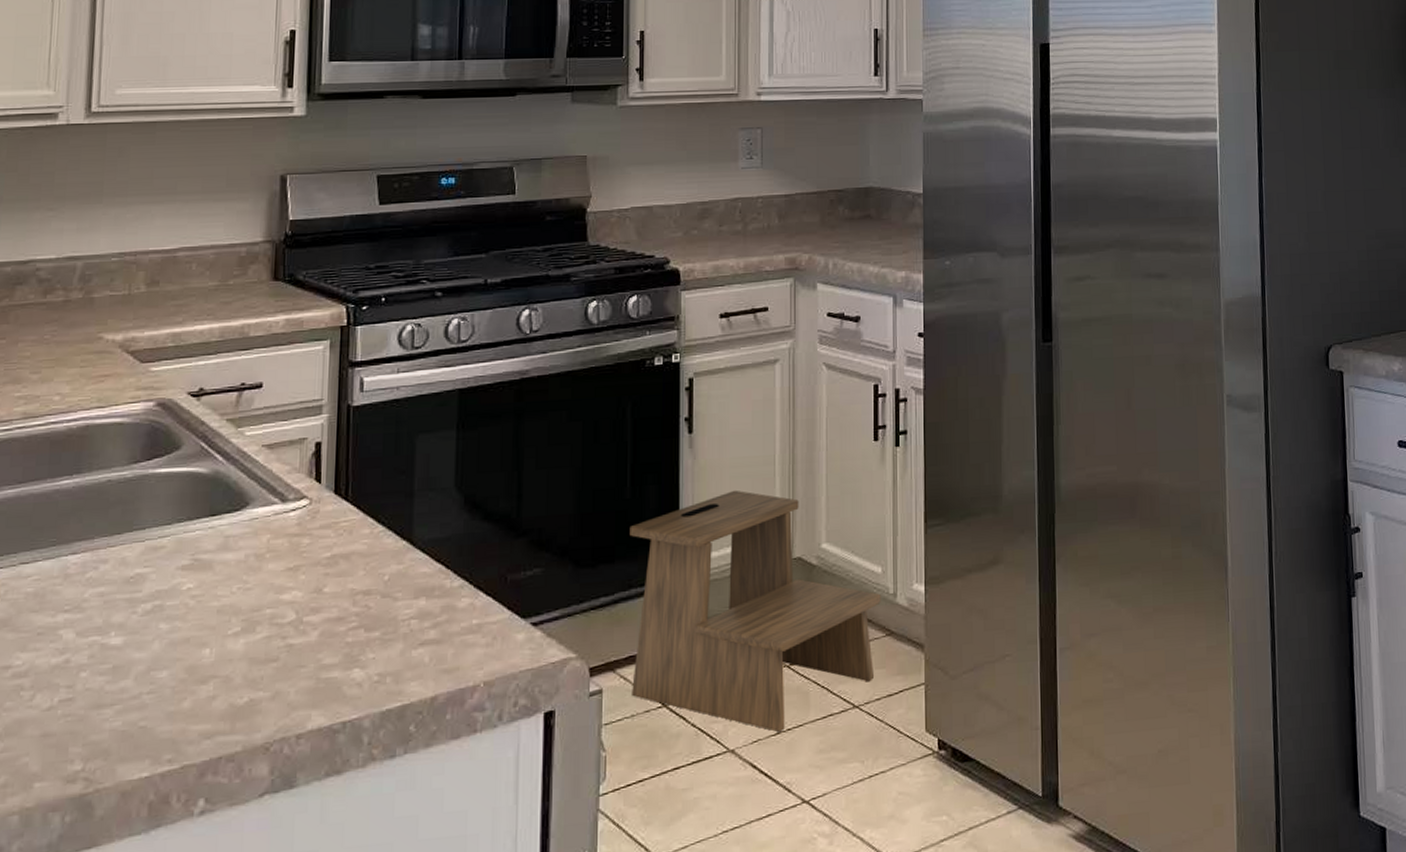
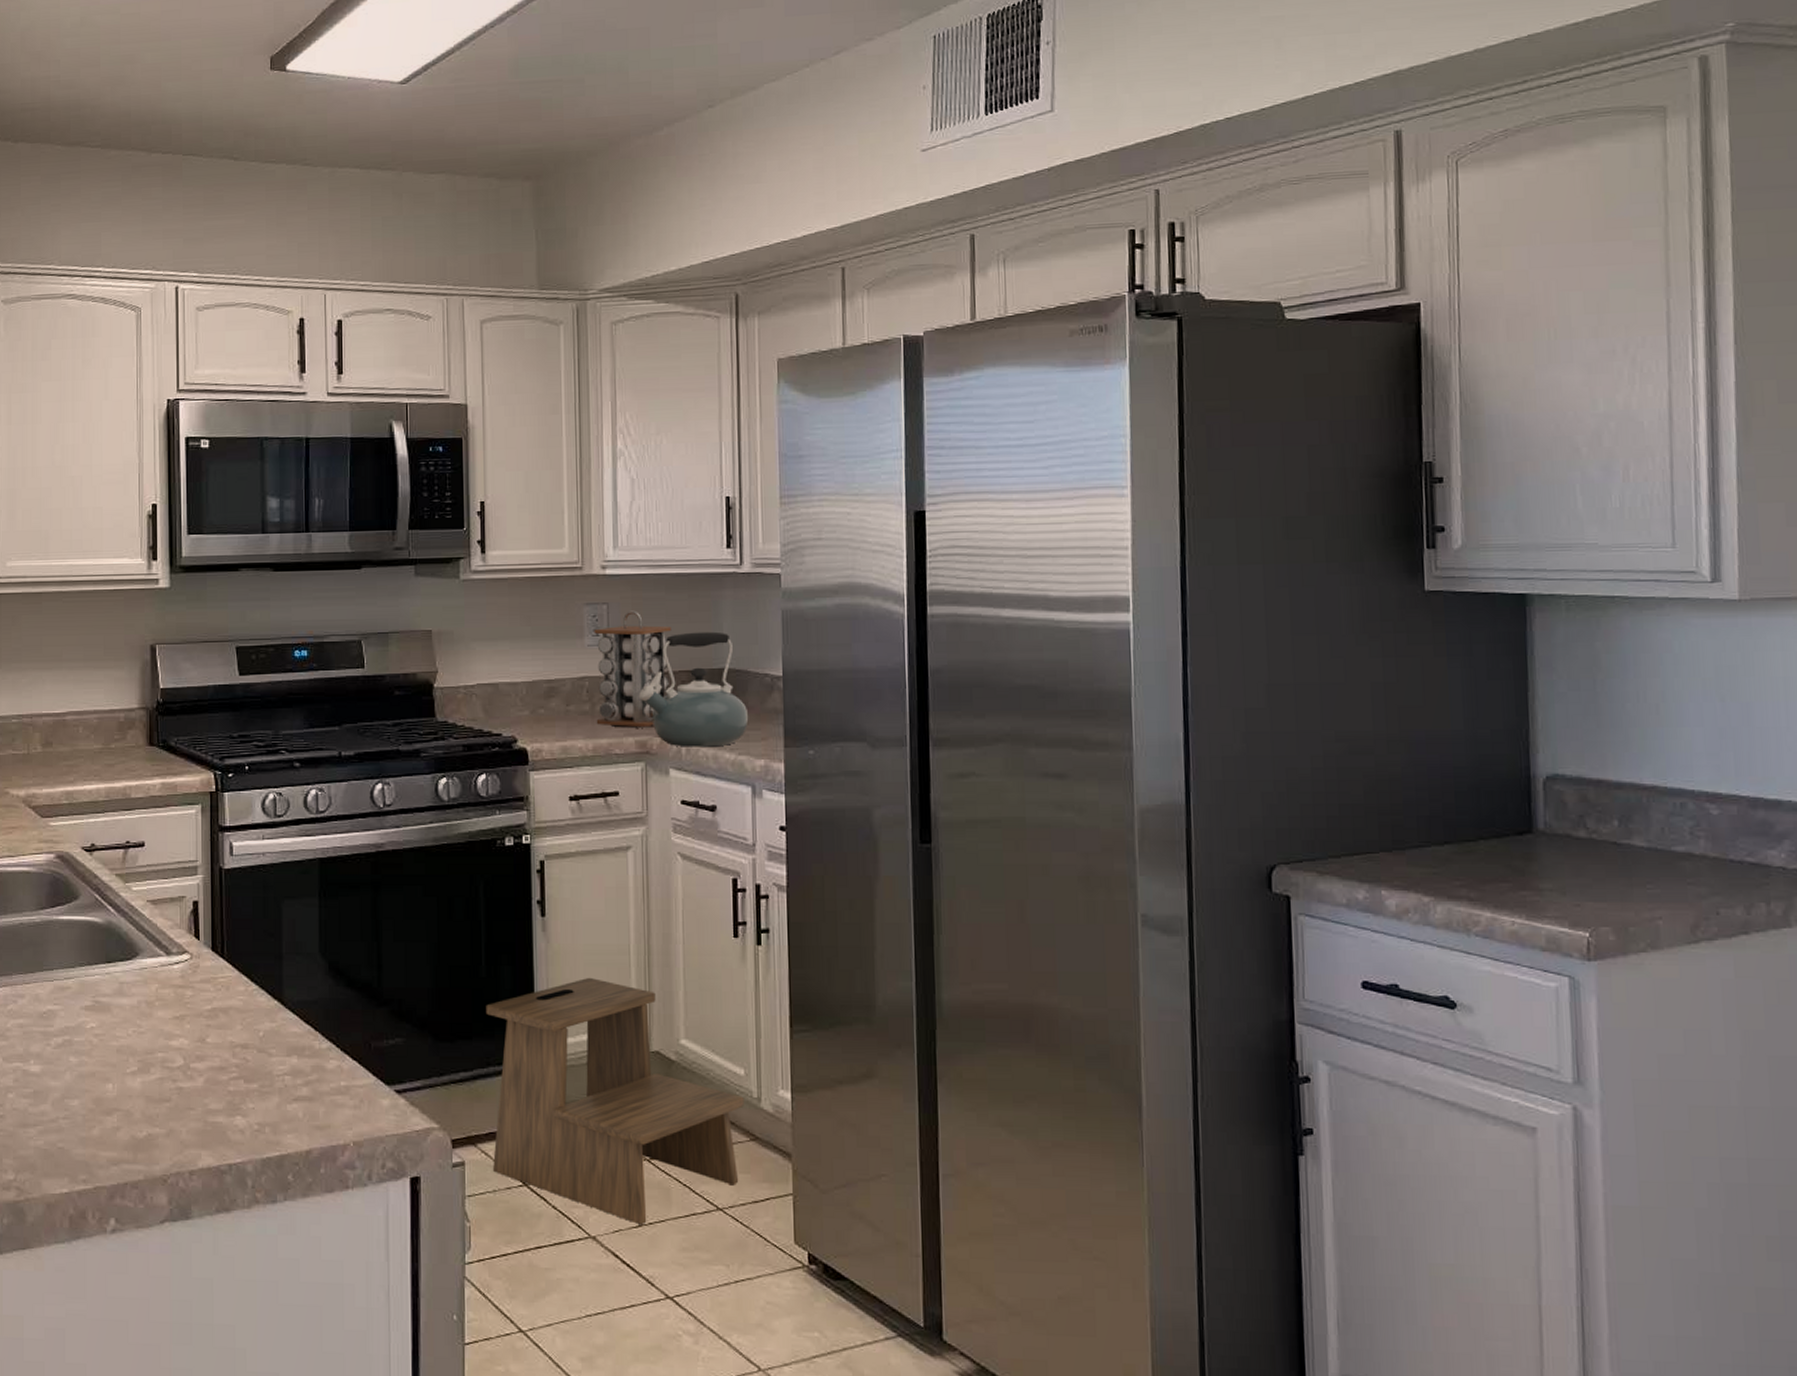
spice rack: none [748,134,822,246] -> present [594,610,672,728]
kettle: none [789,153,892,262] -> present [638,631,749,747]

